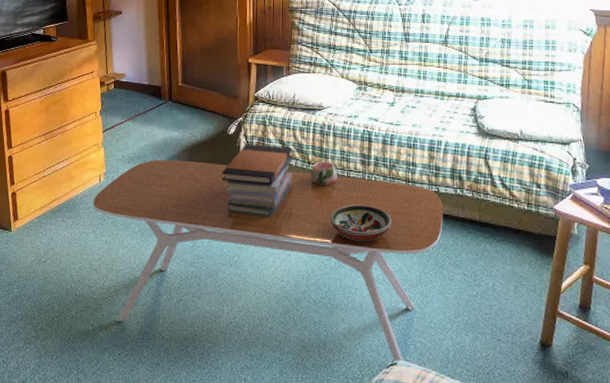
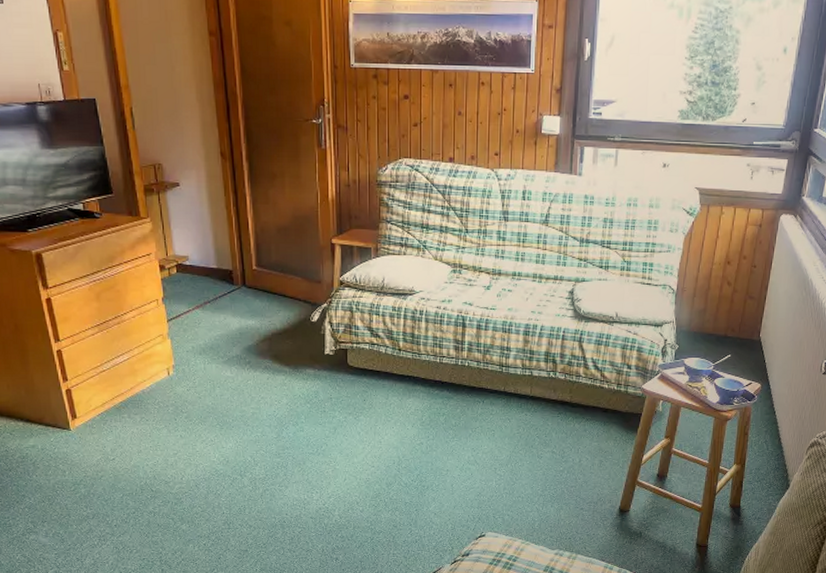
coffee table: present [93,159,443,363] -> none [163,350,535,534]
book stack: present [222,144,294,217] -> none [306,331,384,406]
mug: present [310,161,337,185] -> none [401,348,429,372]
decorative bowl: present [329,204,392,242] -> none [421,390,484,426]

